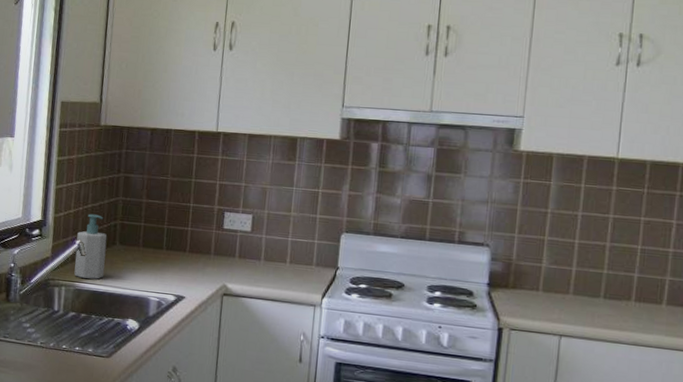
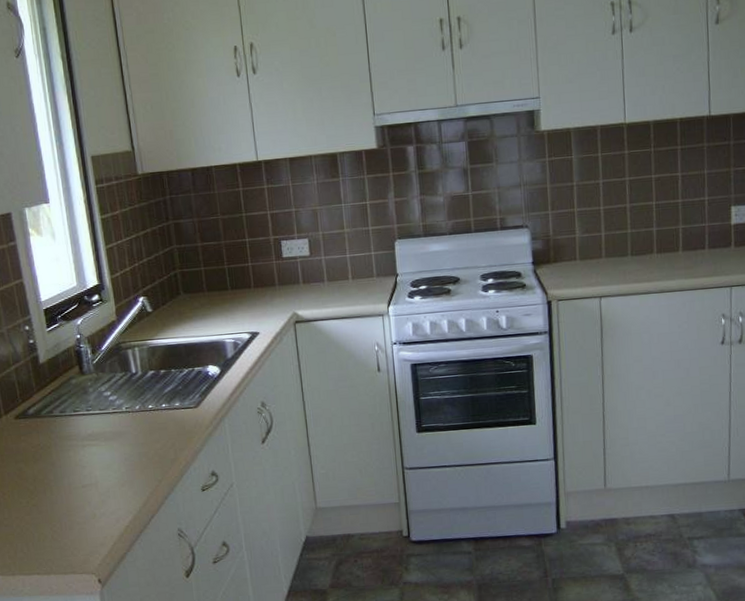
soap bottle: present [74,214,107,279] -> none [139,267,175,335]

